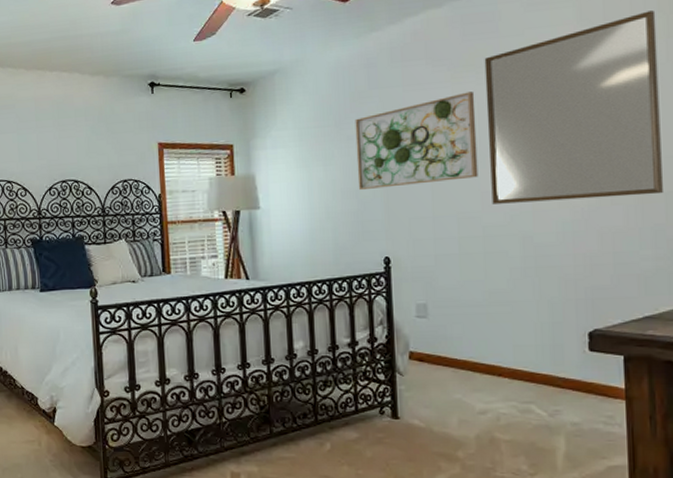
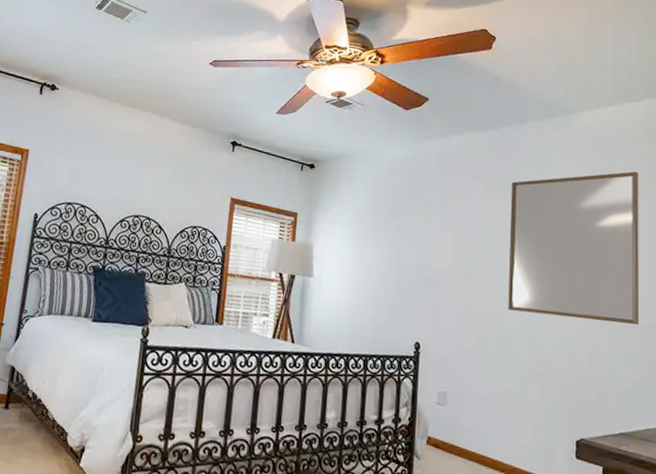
wall art: present [355,92,478,191] -> none [400,207,502,284]

